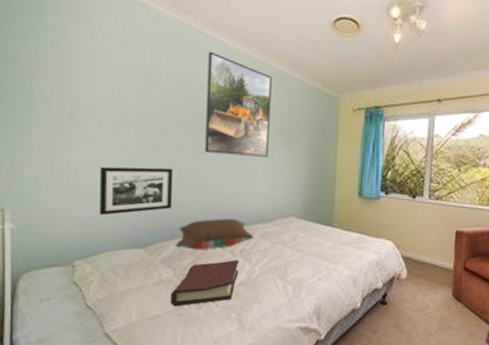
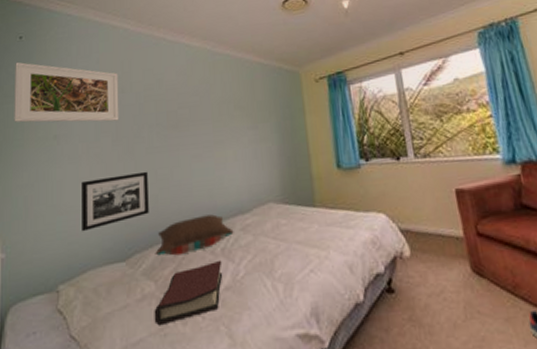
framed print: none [21,20,146,112] -> present [14,61,119,123]
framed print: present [205,51,272,157] -> none [172,53,238,150]

